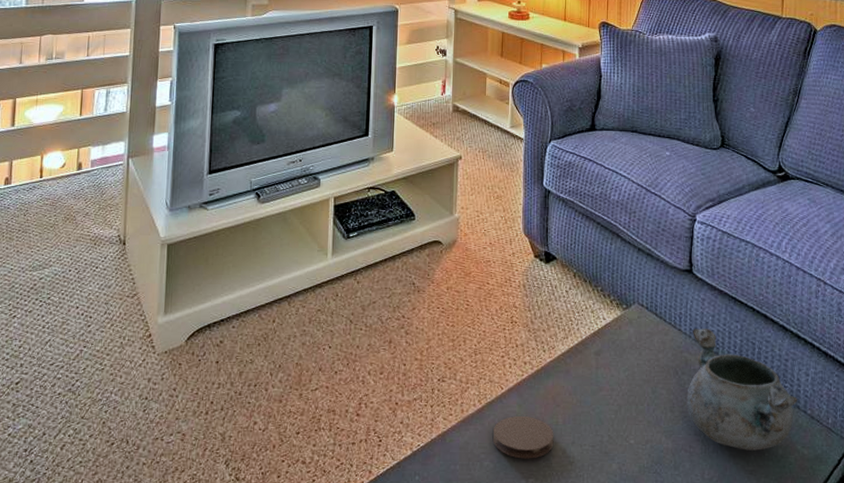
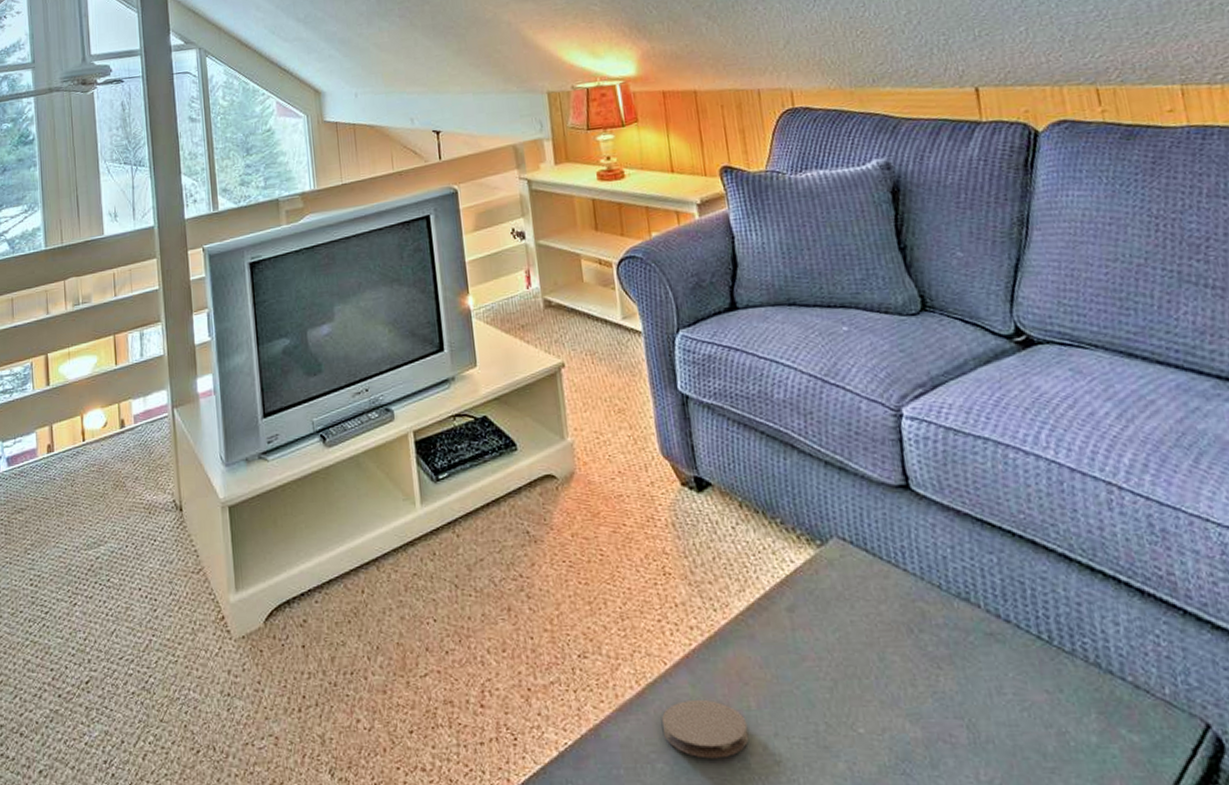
decorative bowl: present [686,329,797,451] -> none [925,566,1108,739]

